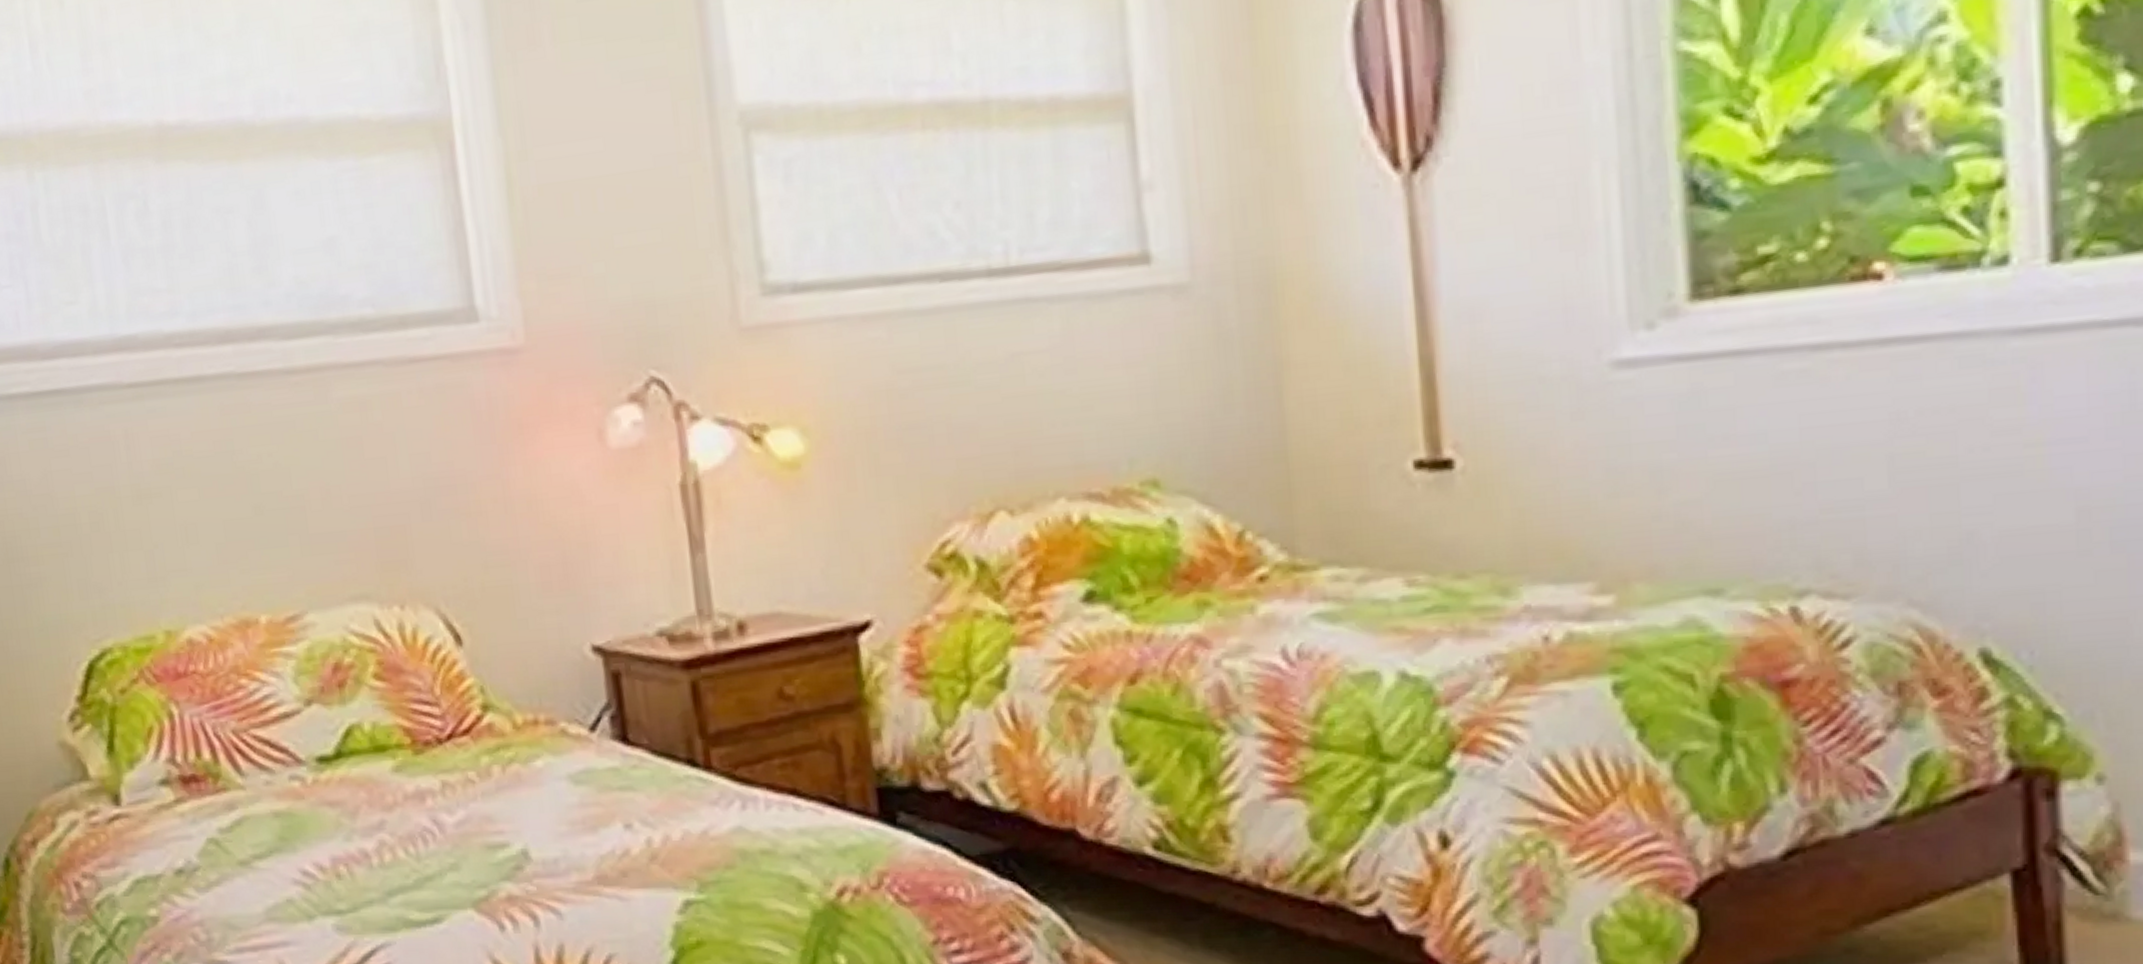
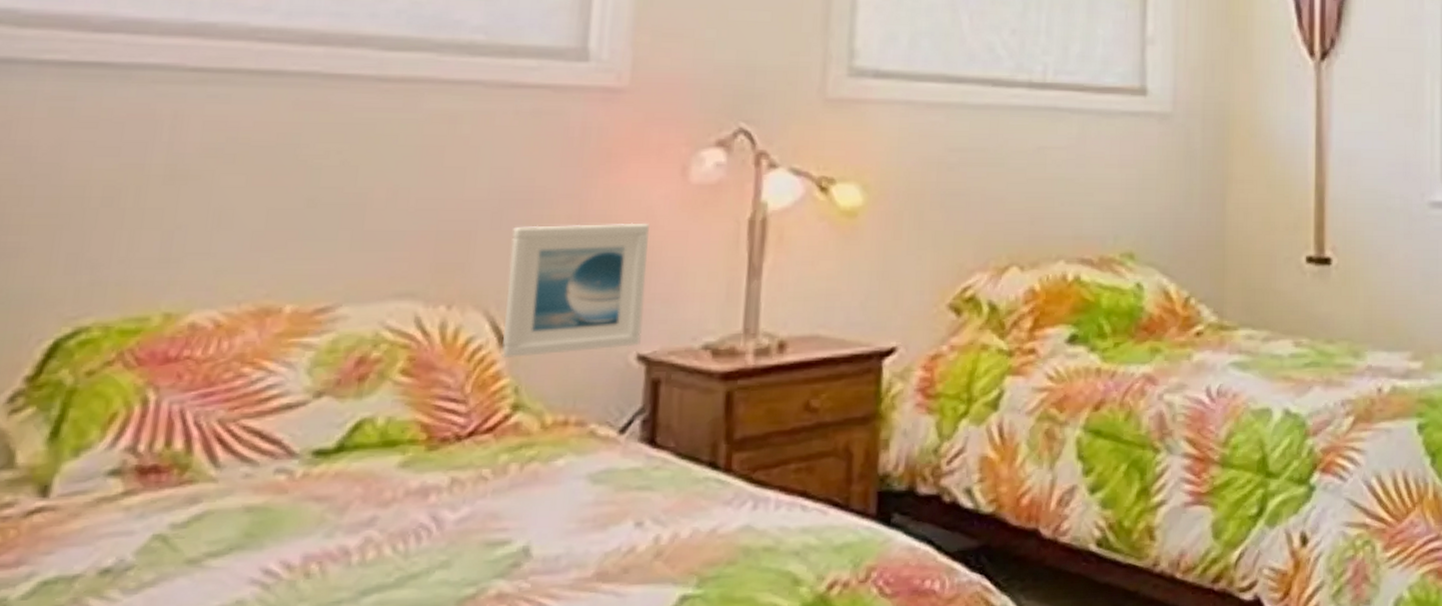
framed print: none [444,500,592,657] -> present [502,223,650,358]

